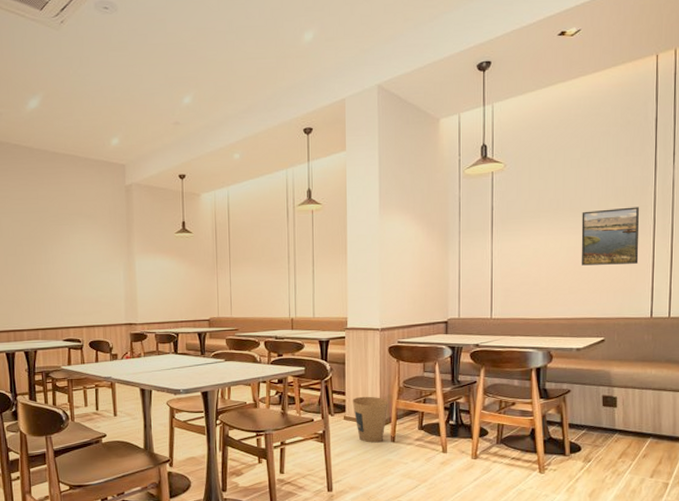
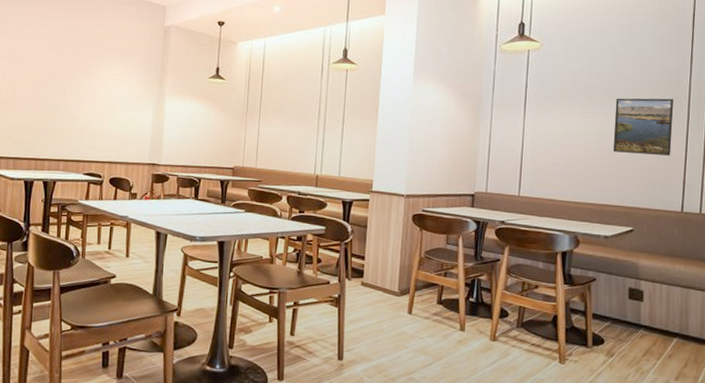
trash can: present [352,396,388,443] -> none [371,263,408,313]

